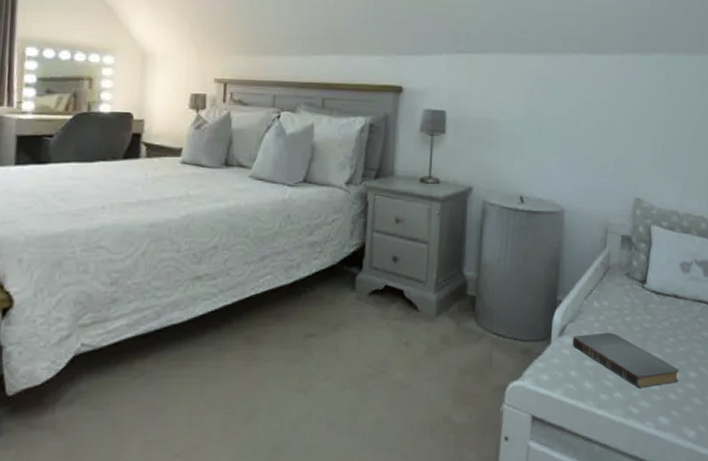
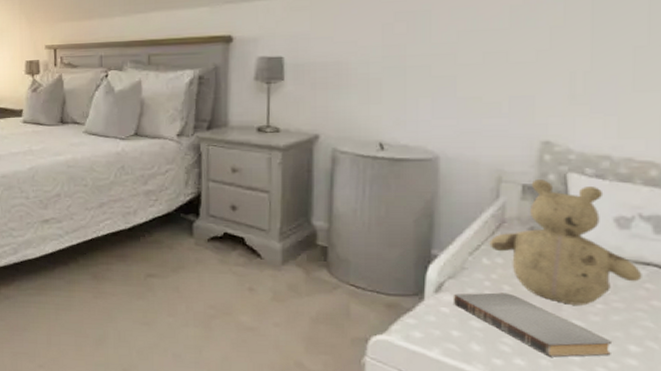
teddy bear: none [599,231,697,340] -> present [489,179,642,305]

